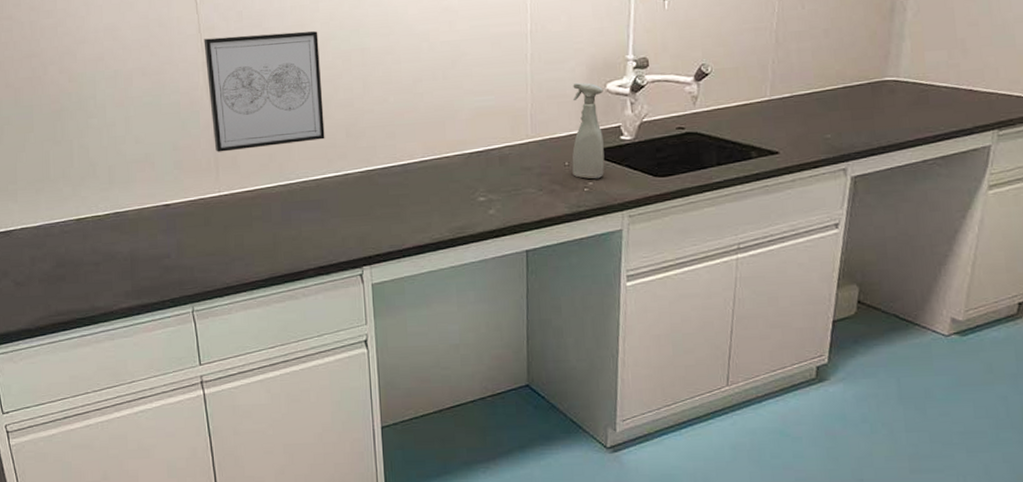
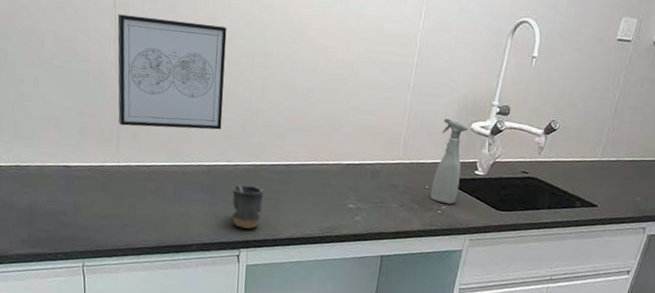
mug: none [344,191,381,244] -> present [232,181,264,230]

